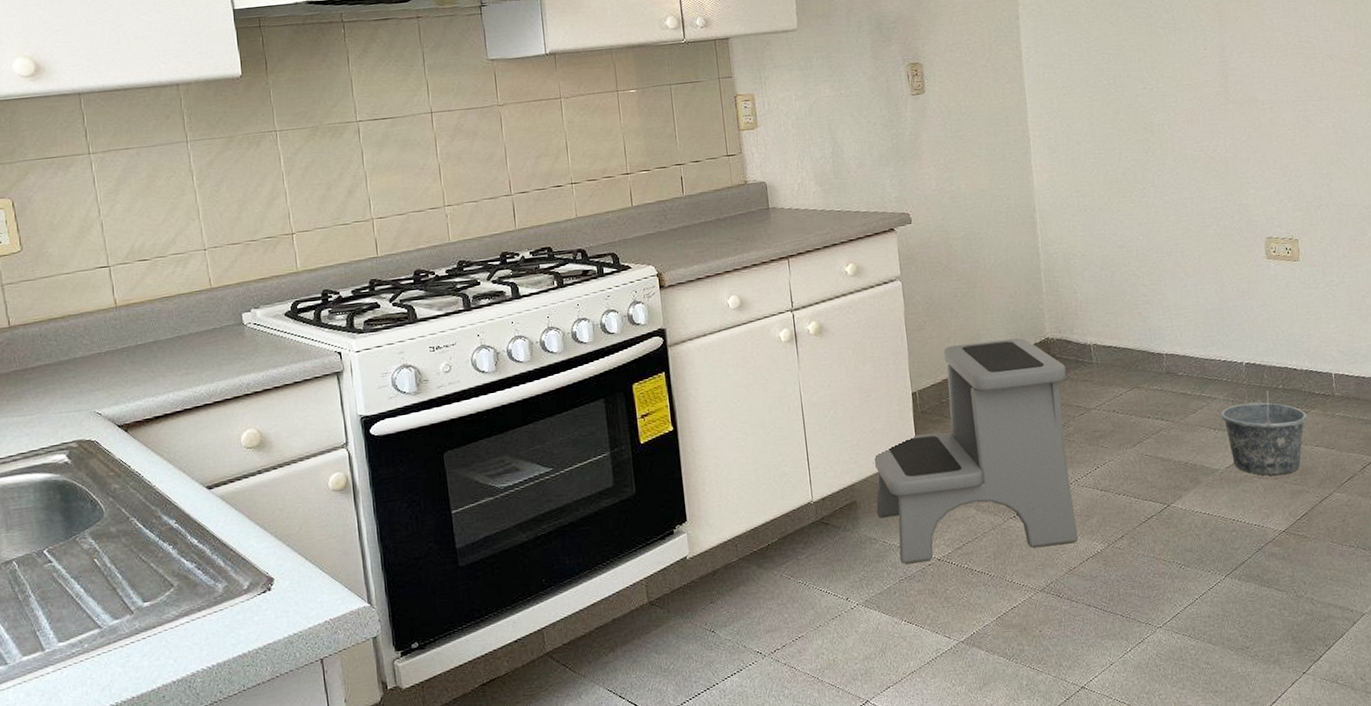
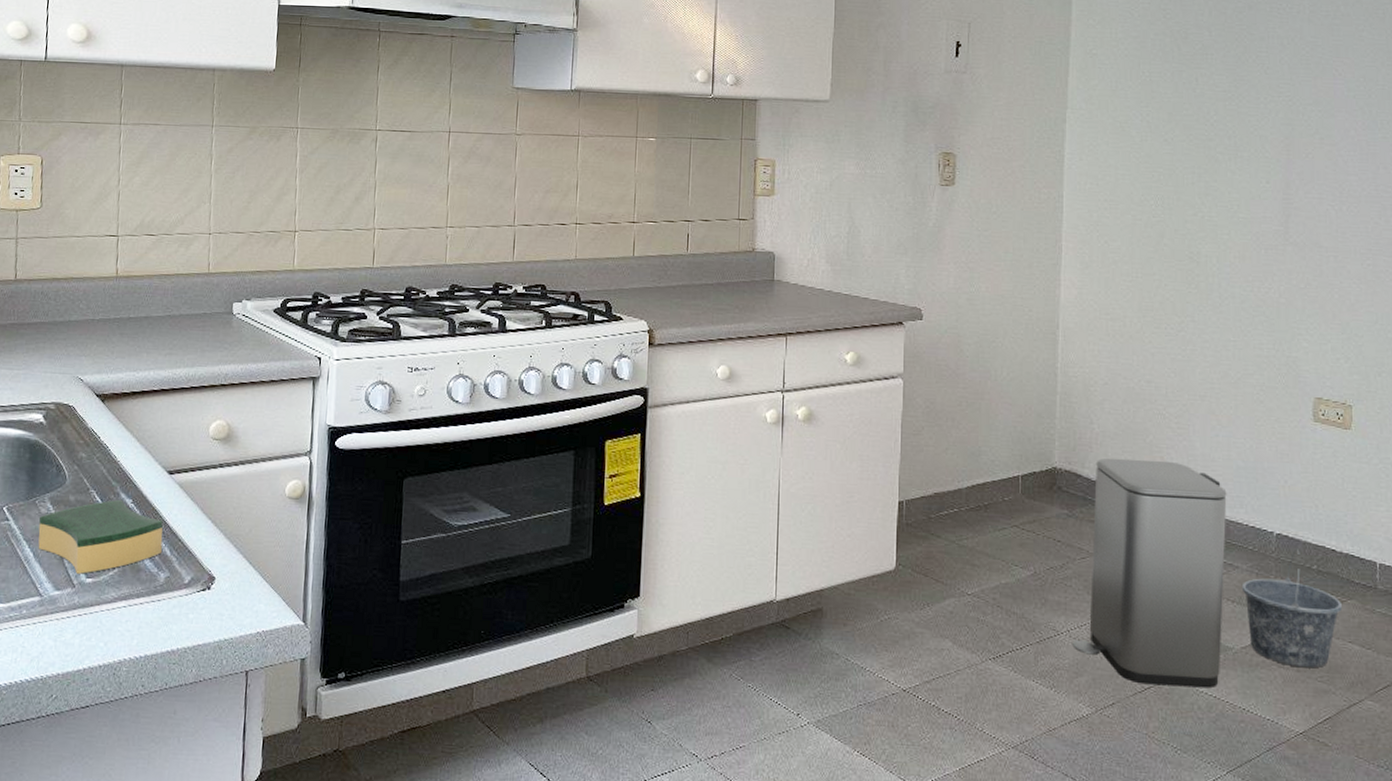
sponge: none [83,521,215,600] -> present [38,499,163,574]
step stool: present [873,338,1078,564] -> none [843,457,1071,700]
pedal bin: none [1081,315,1211,515] -> present [1072,458,1227,688]

